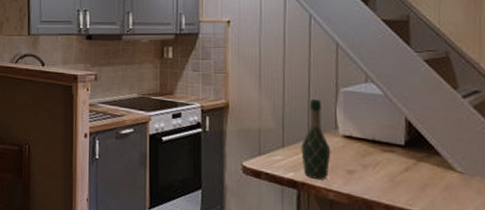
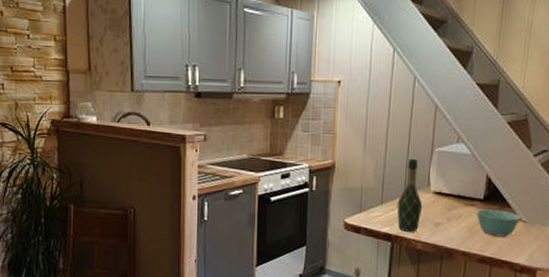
bowl: none [397,156,454,190] -> present [476,209,520,237]

